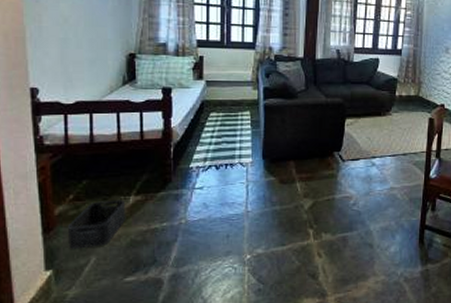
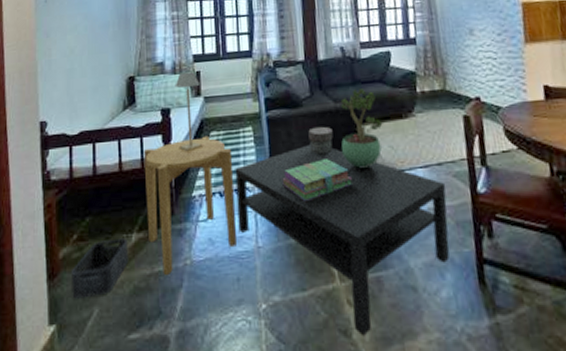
side table: none [143,116,230,231] -> present [143,135,237,275]
table lamp: none [177,56,202,129] -> present [175,72,203,152]
coffee table: none [231,131,407,279] -> present [235,144,450,336]
stack of books: none [273,144,333,177] -> present [282,159,352,201]
decorative box: none [300,116,321,140] -> present [308,126,333,155]
potted plant: none [328,88,365,153] -> present [340,89,383,168]

